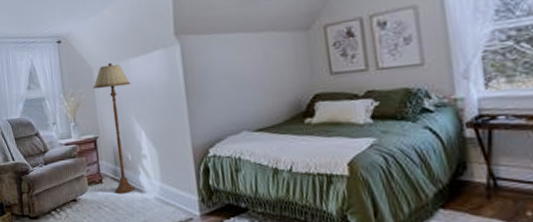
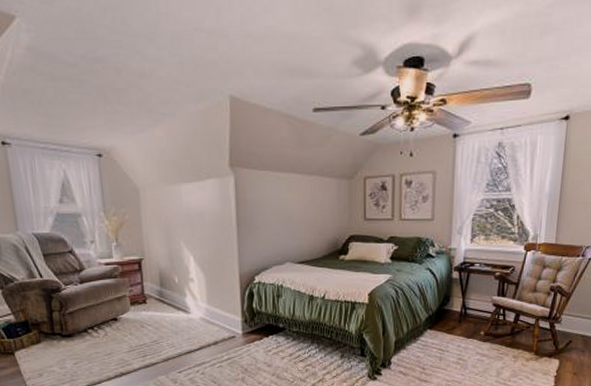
floor lamp: present [92,63,135,193] -> none [138,186,182,313]

